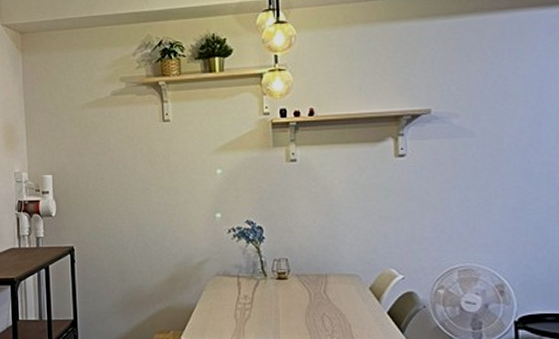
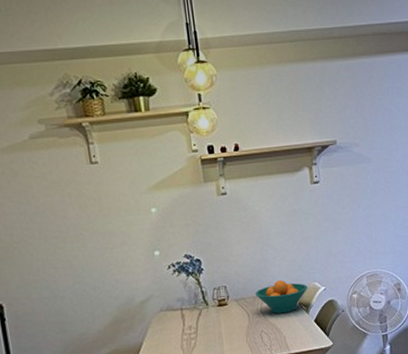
fruit bowl: none [320,260,383,299] -> present [255,279,308,314]

